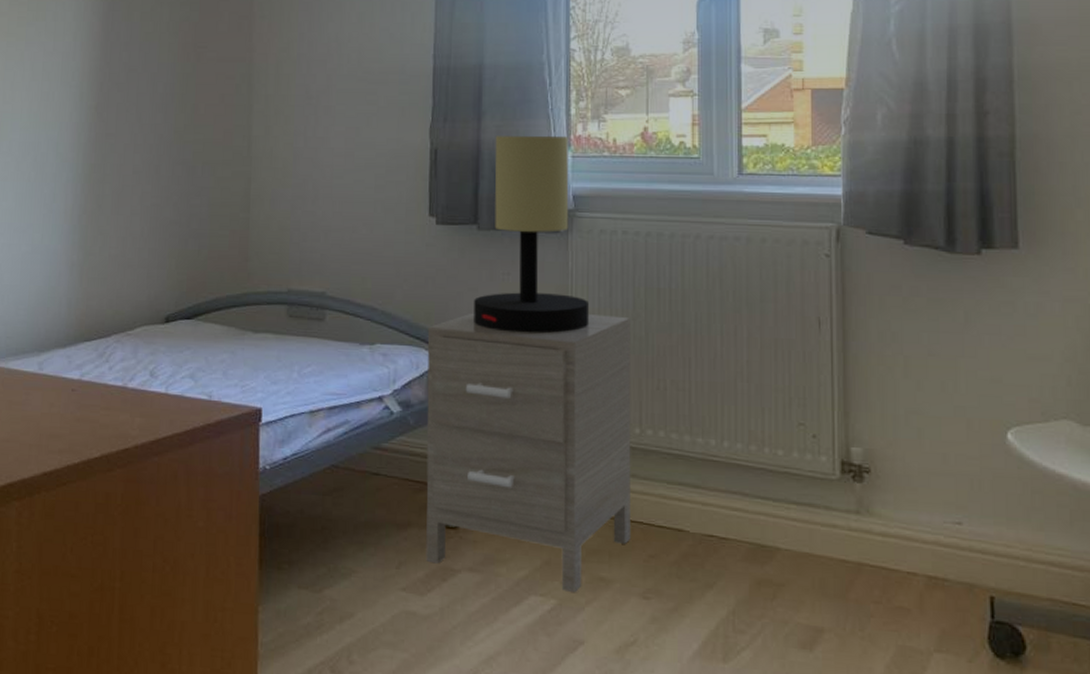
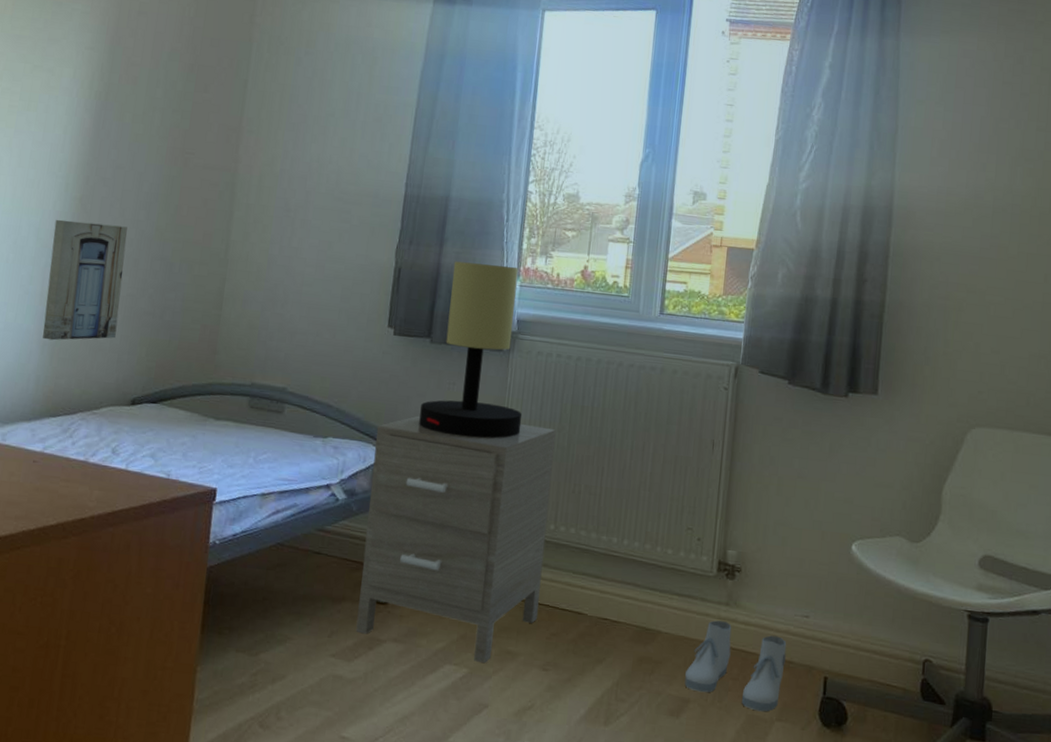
wall art: none [70,131,146,260] -> present [43,219,127,341]
boots: none [814,532,938,641] -> present [684,620,787,712]

